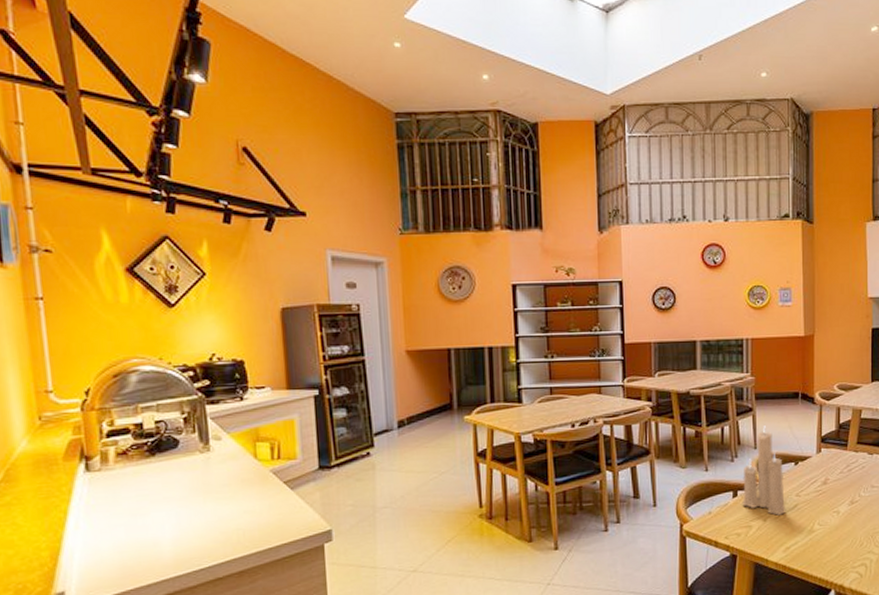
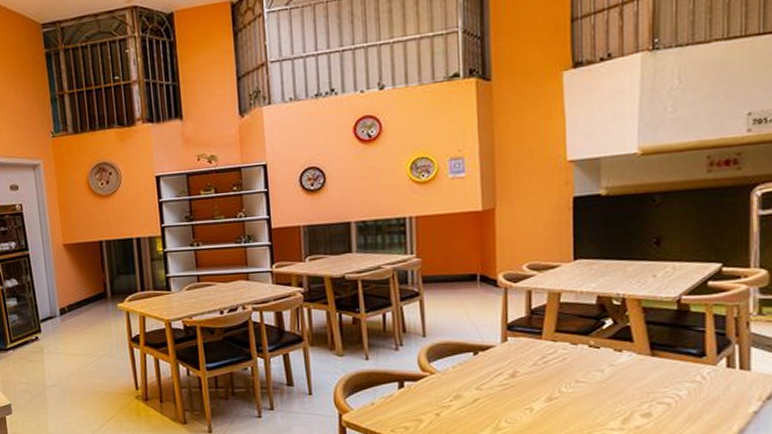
candle: present [742,425,786,516] -> none [409,311,464,410]

